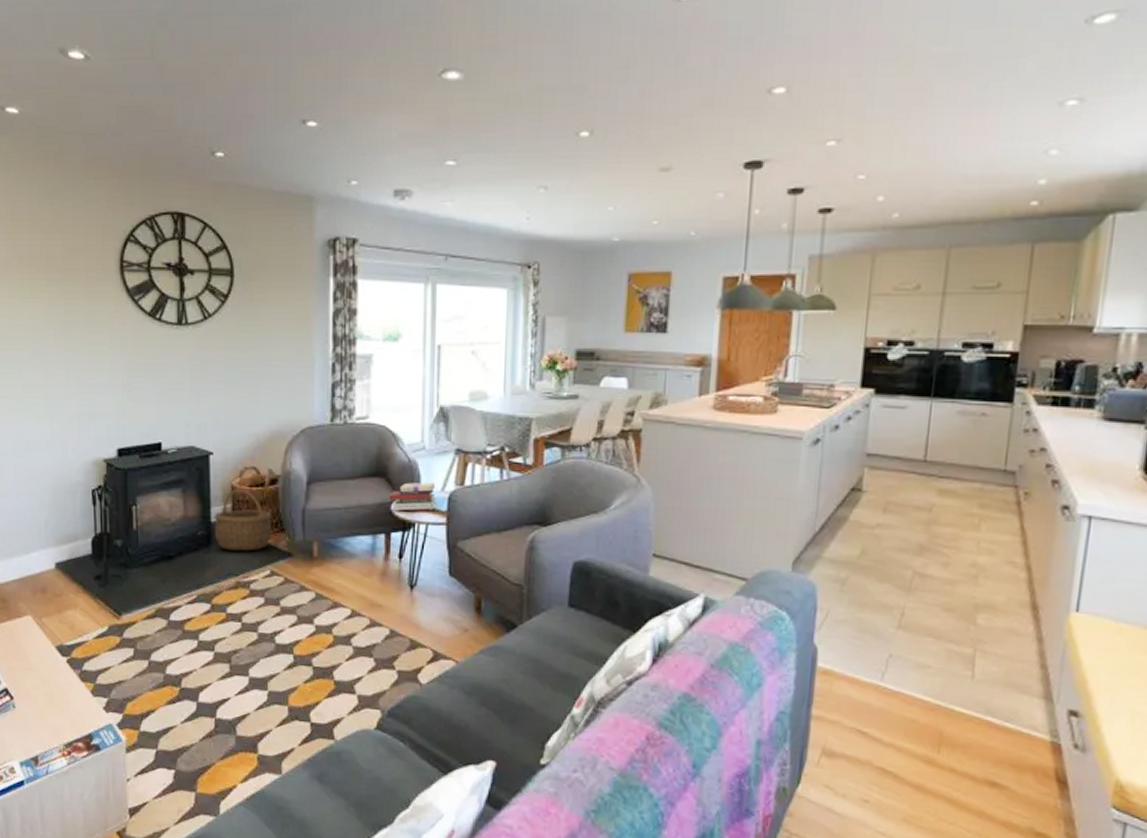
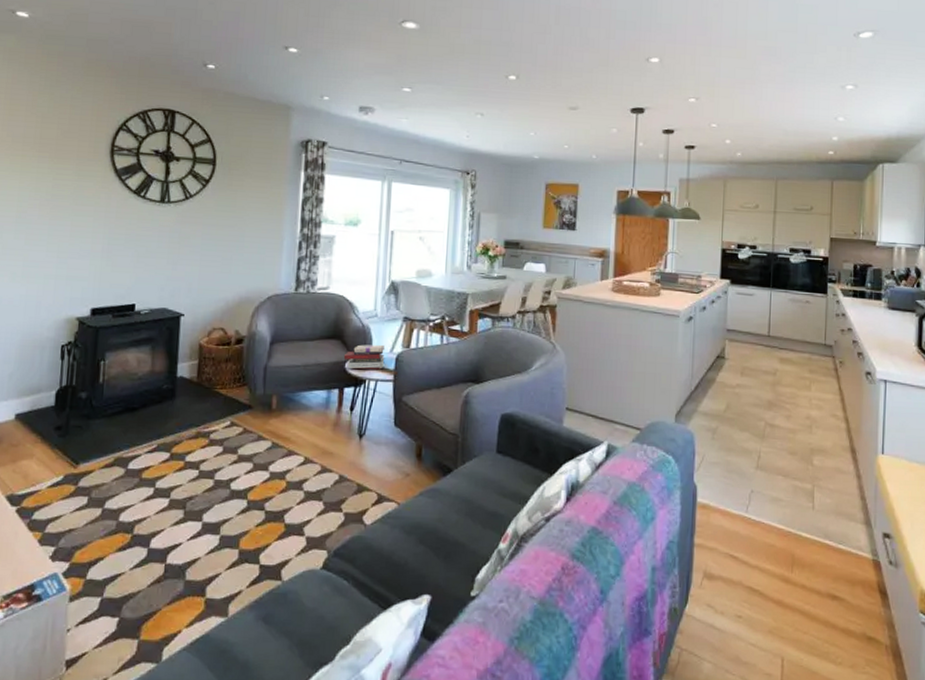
wicker basket: present [214,488,271,551] -> none [180,347,235,404]

